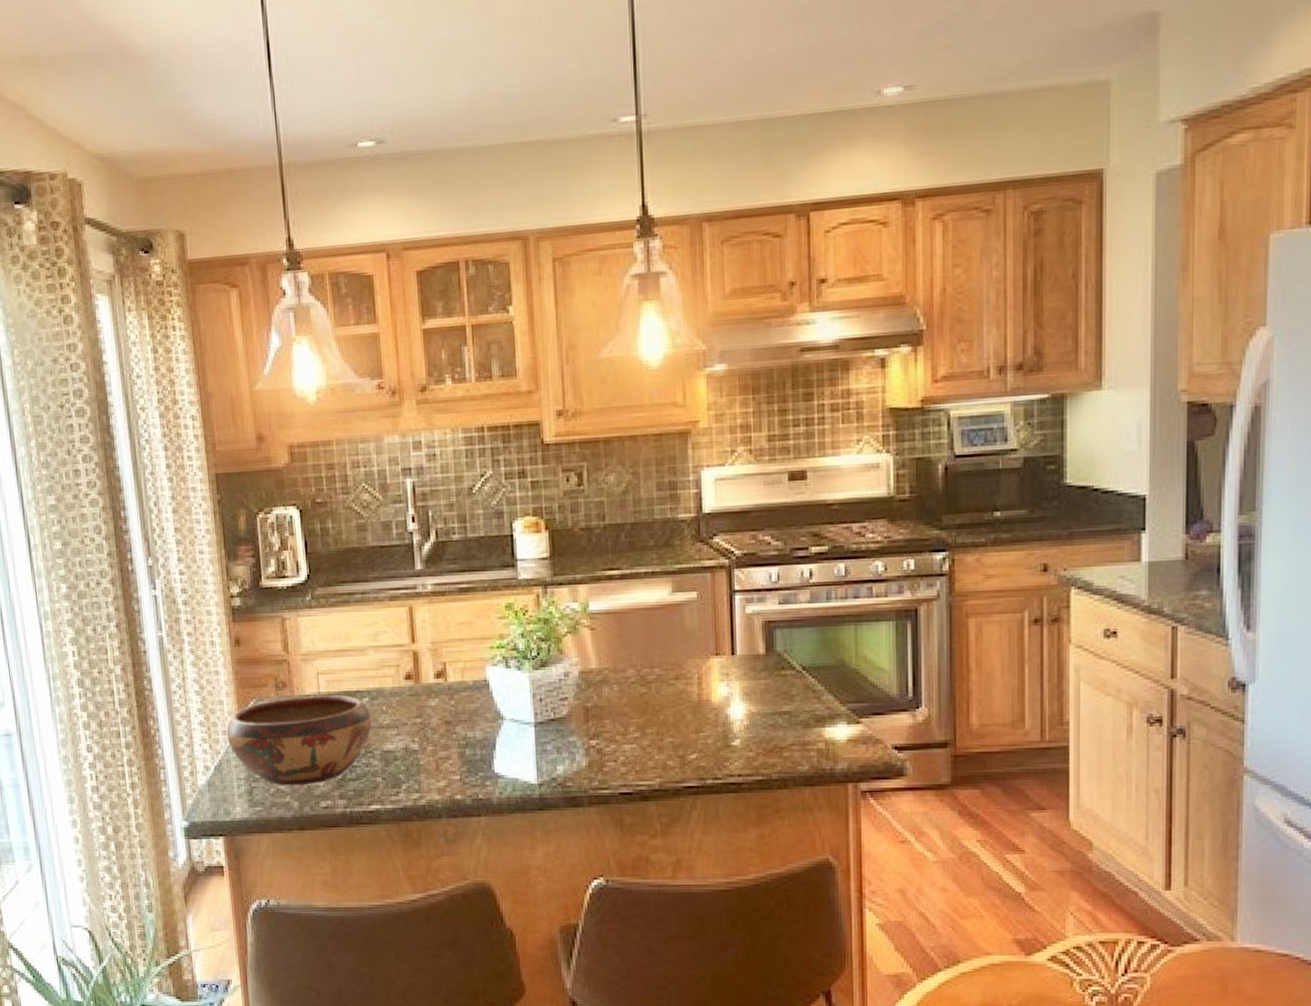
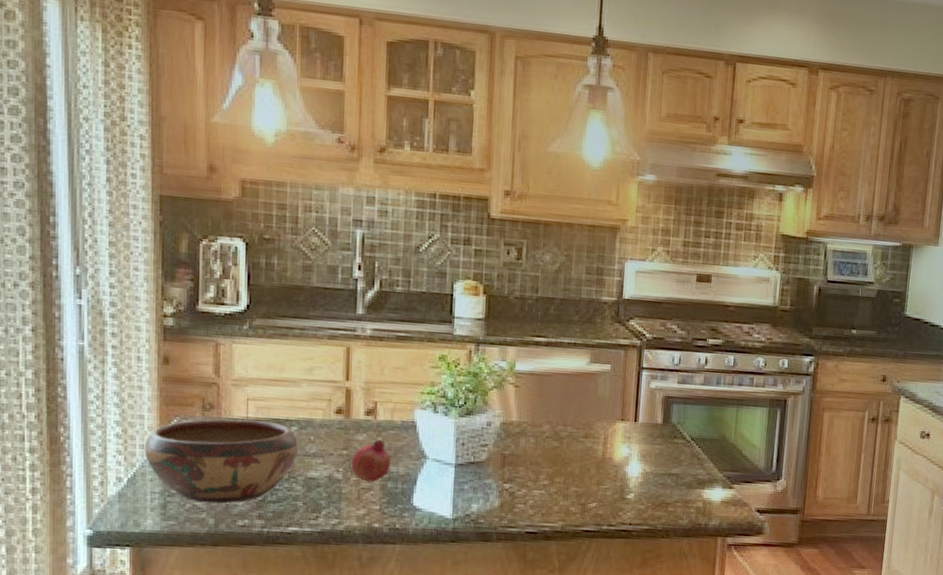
fruit: none [425,703,467,750] -> present [351,439,391,482]

